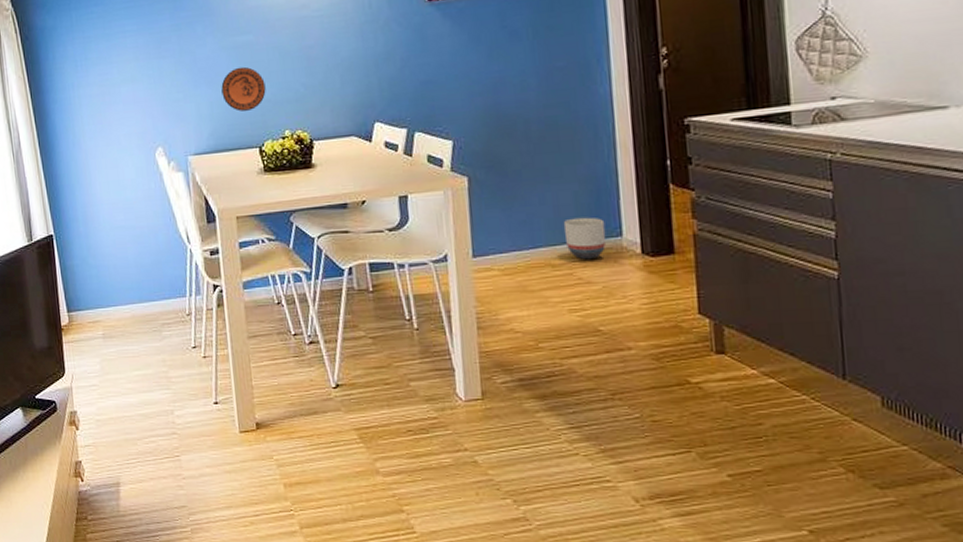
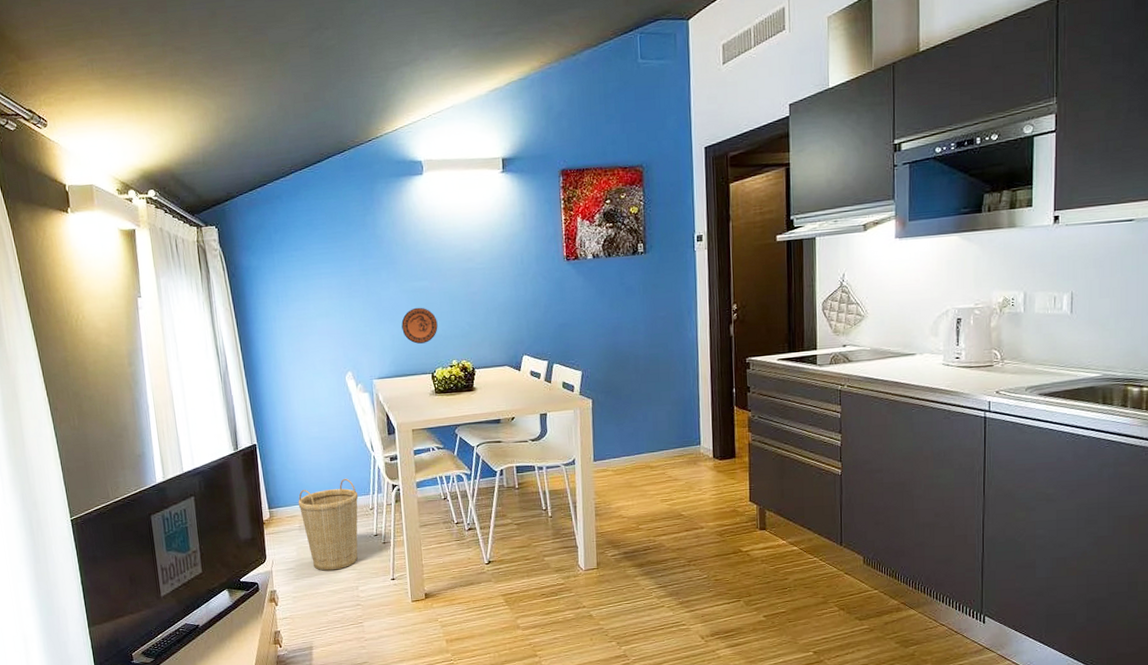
basket: none [101,276,173,389] -> present [298,478,359,571]
planter: present [563,217,606,260] -> none [659,430,689,463]

